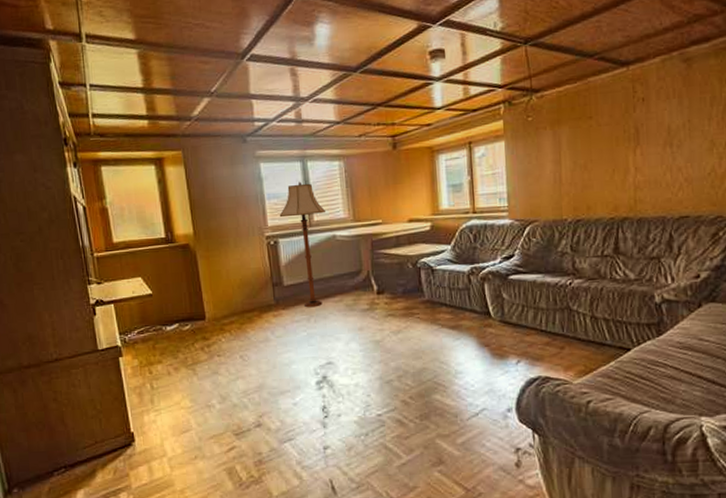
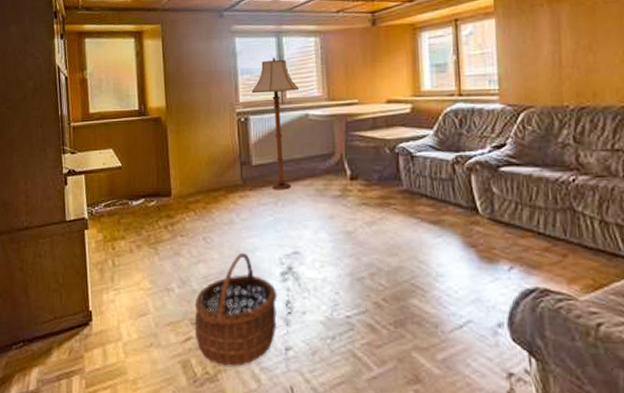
wicker basket: none [235,367,315,469] -> present [194,253,278,366]

